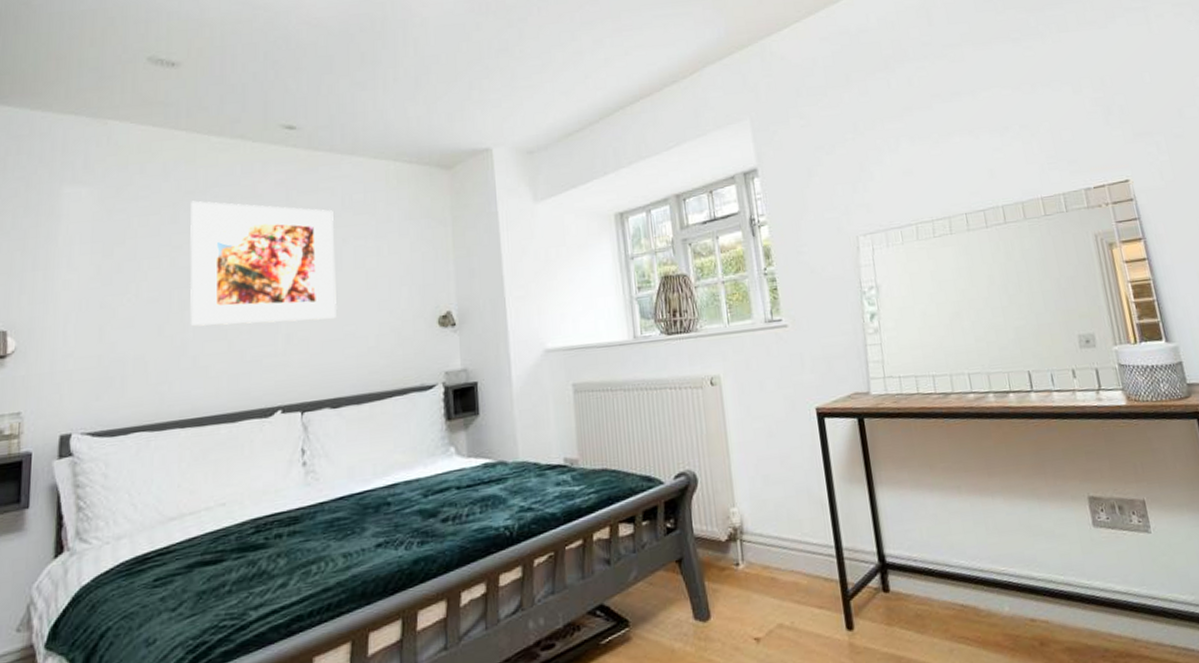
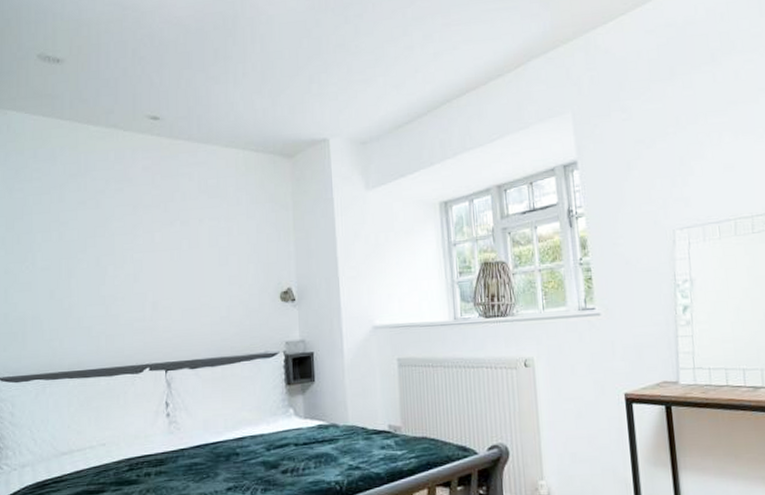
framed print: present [190,200,336,327] -> none [74,182,194,293]

